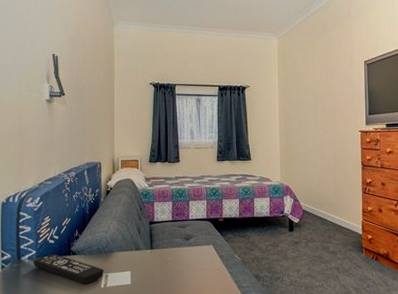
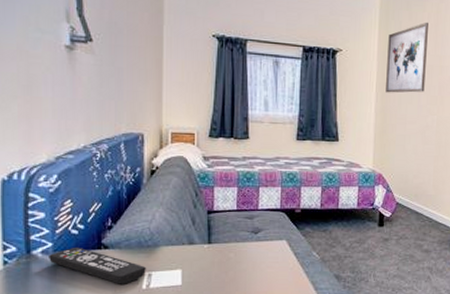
wall art: none [286,58,320,118] -> present [386,22,428,93]

